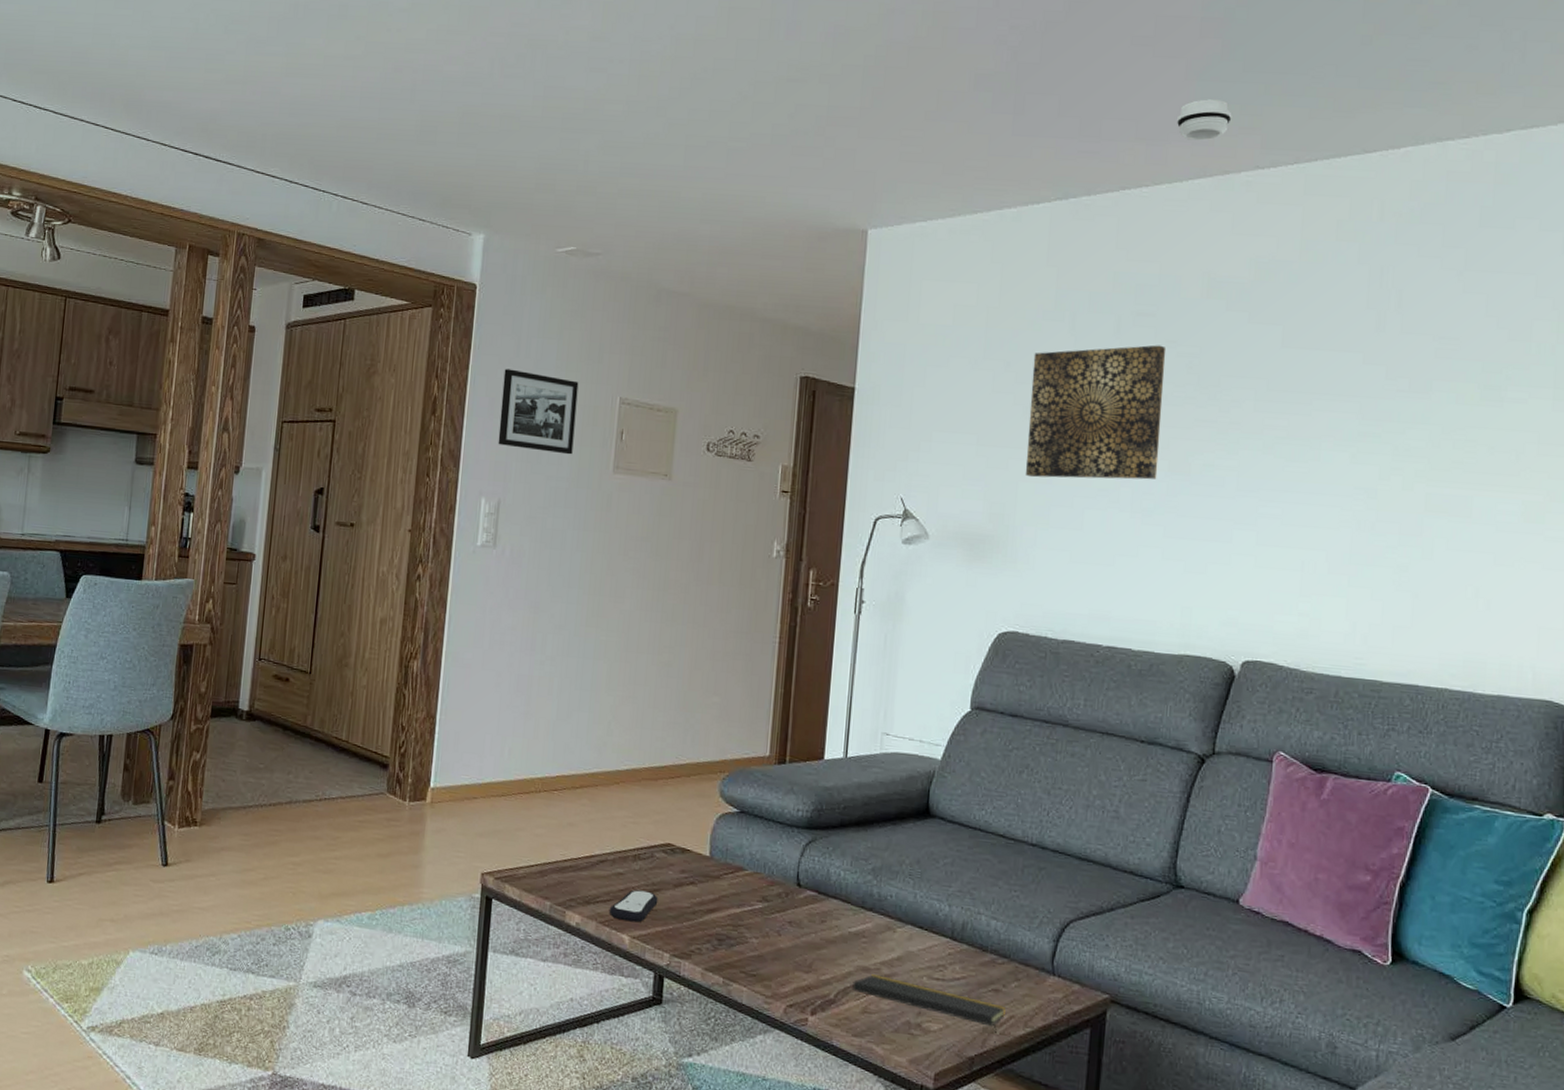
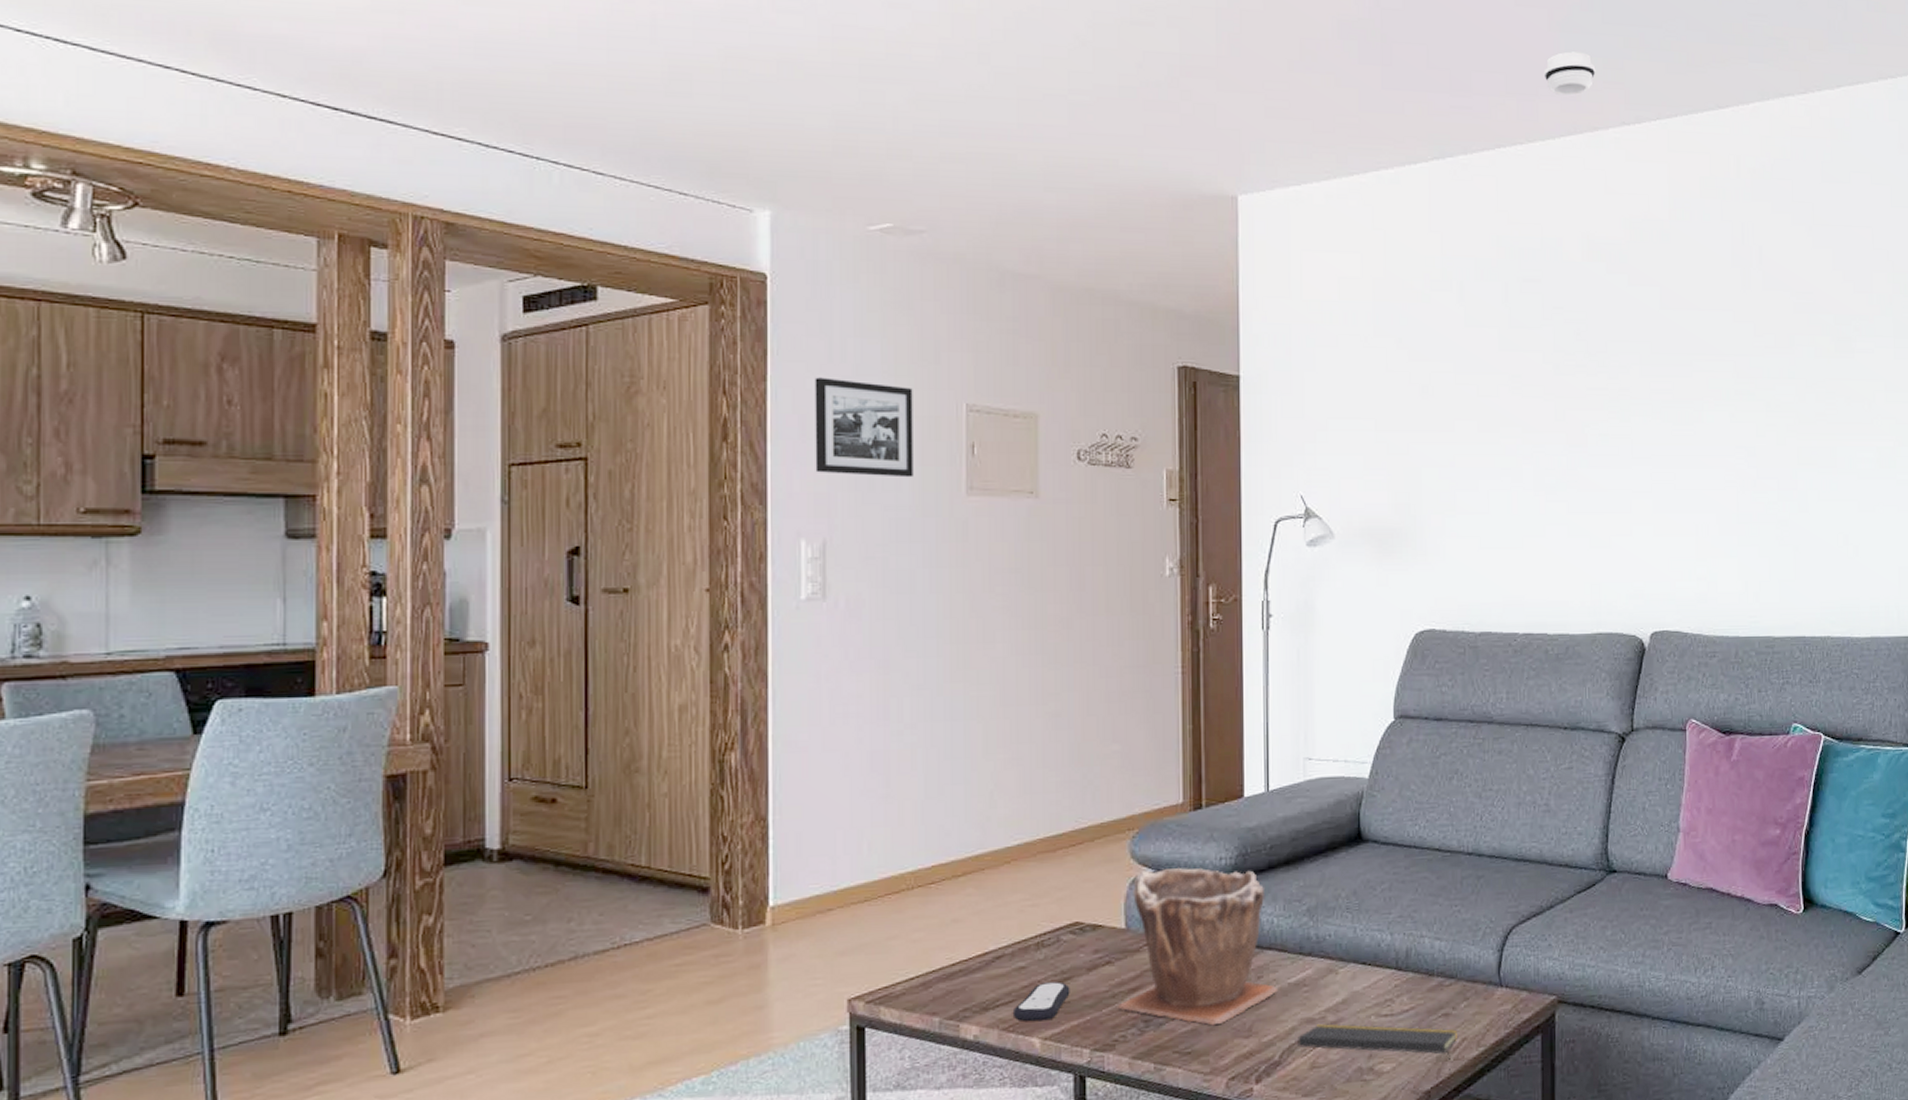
plant pot: none [696,809,838,956] -> present [1117,868,1277,1026]
wall art: present [1025,345,1167,480] -> none [1425,312,1557,462]

